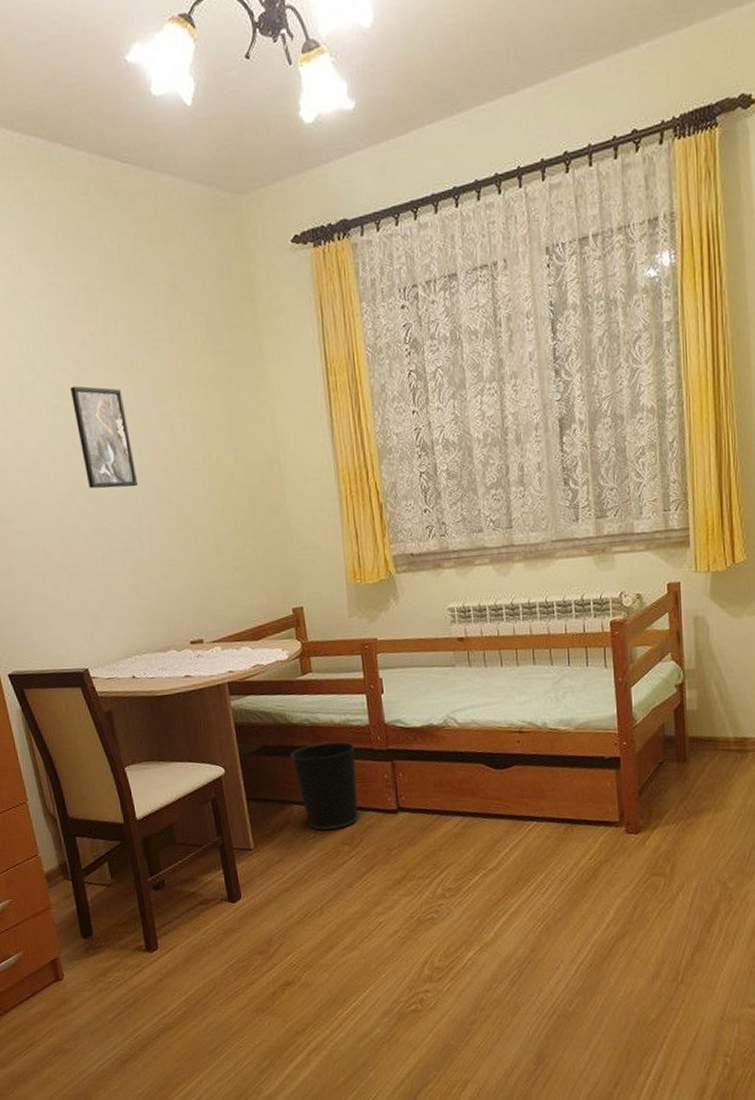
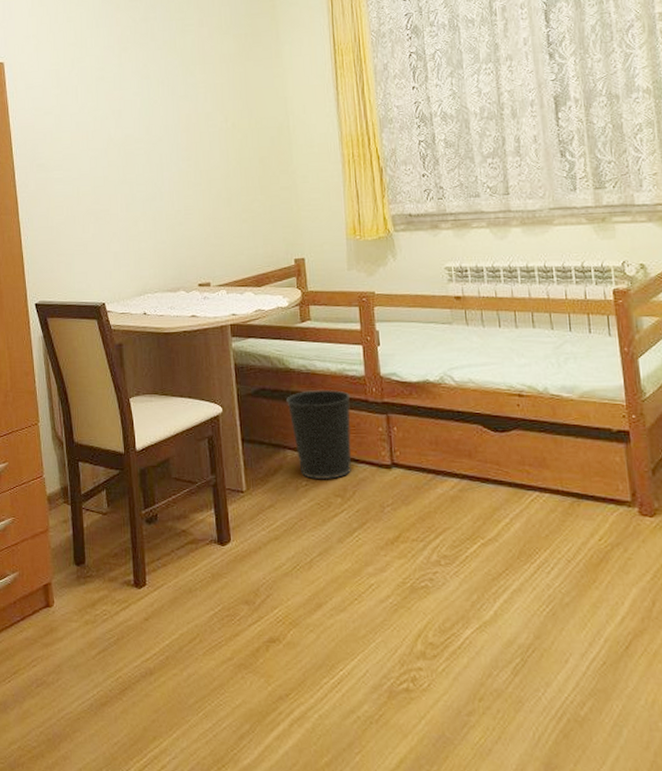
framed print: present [70,386,137,489] -> none [113,61,162,146]

